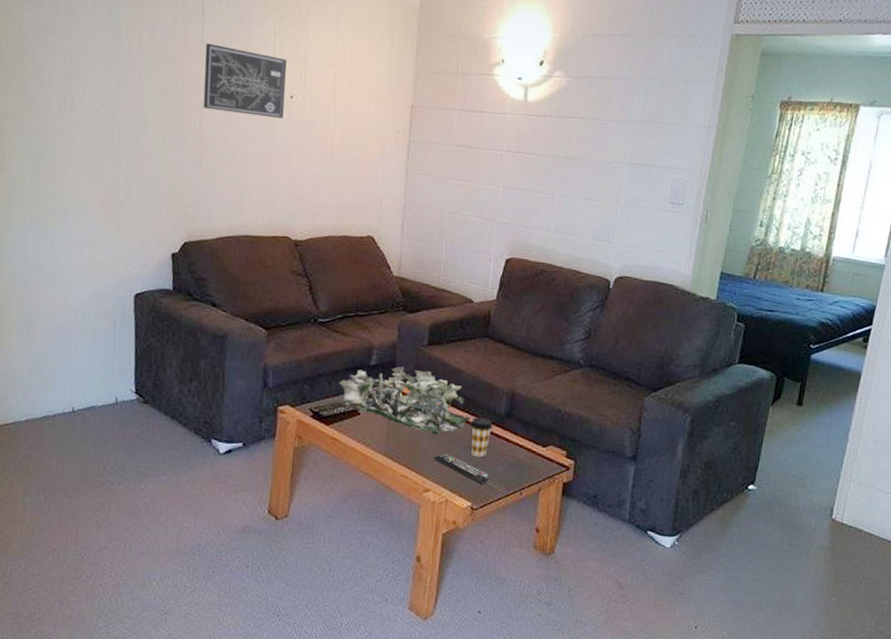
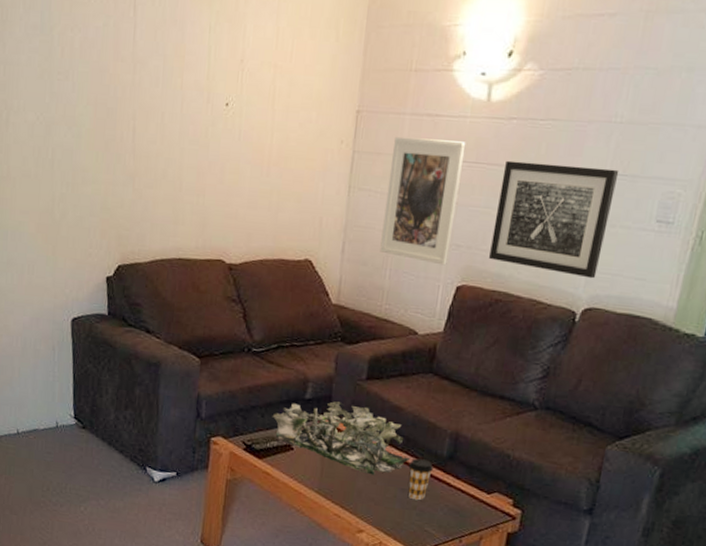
wall art: present [203,43,287,118] -> none [135,46,223,129]
remote control: present [433,453,489,484] -> none [368,494,427,529]
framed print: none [436,128,508,241] -> present [380,136,466,266]
wall art: none [533,151,637,251] -> present [489,160,619,279]

